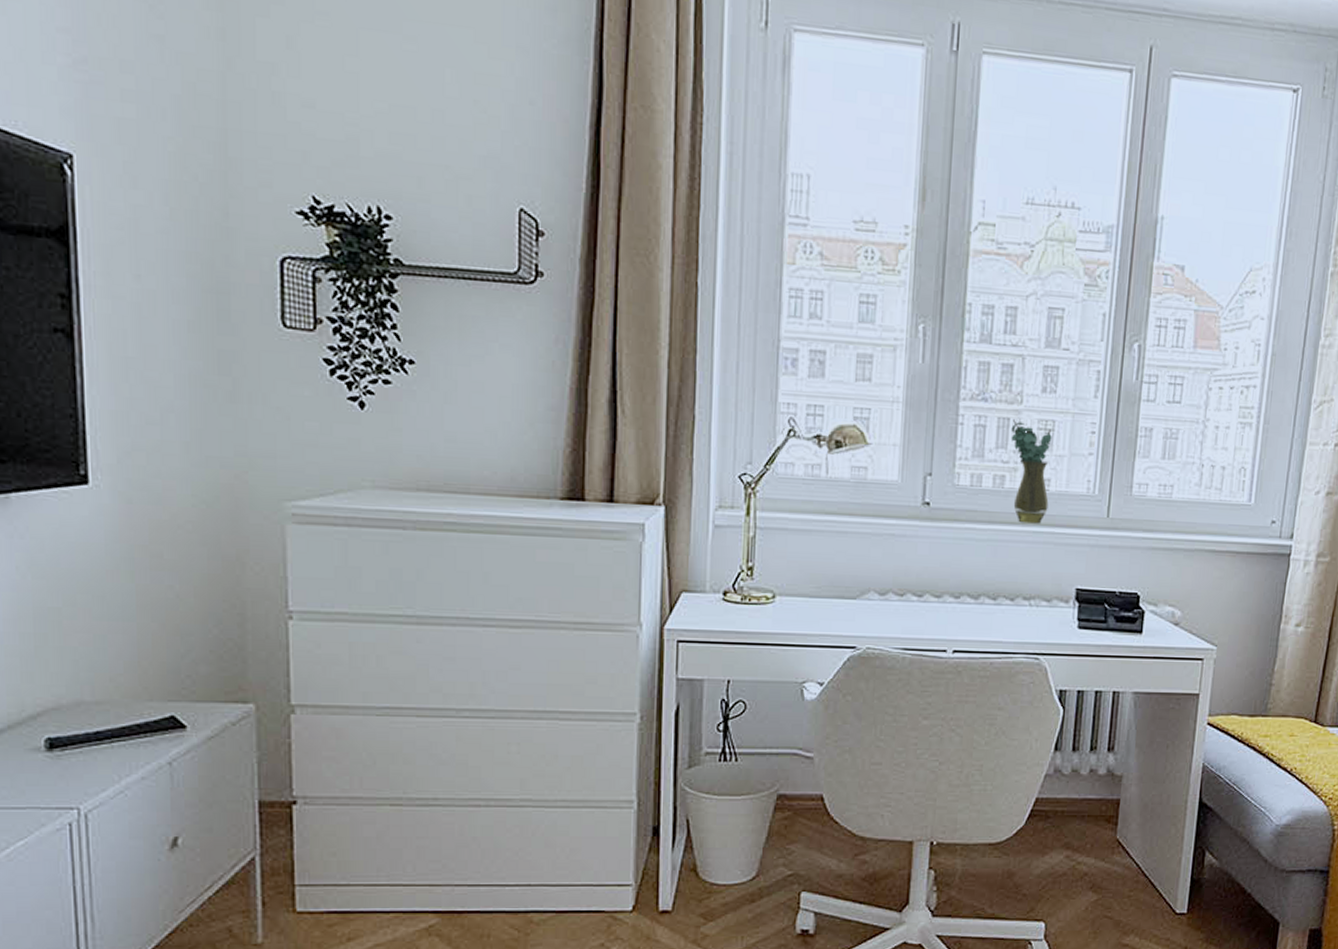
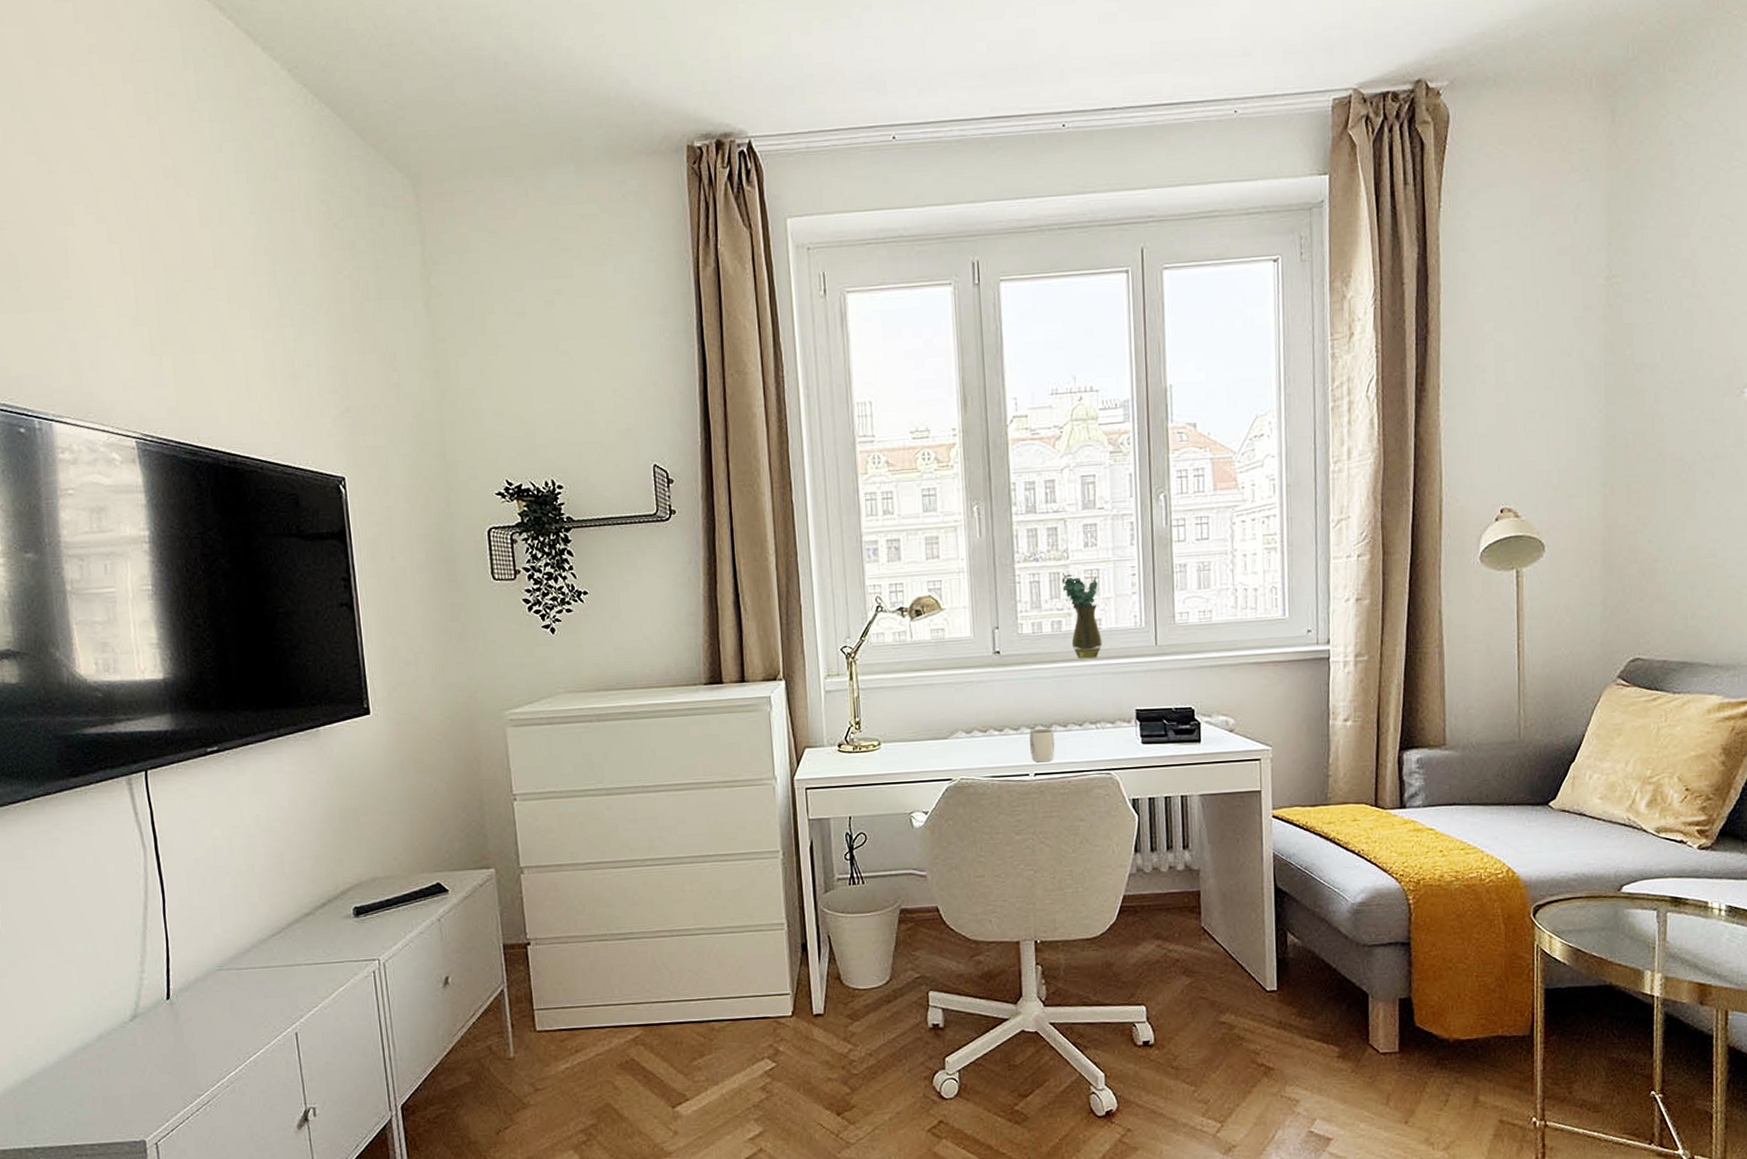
mug: none [951,598,981,639] -> present [1029,728,1055,763]

